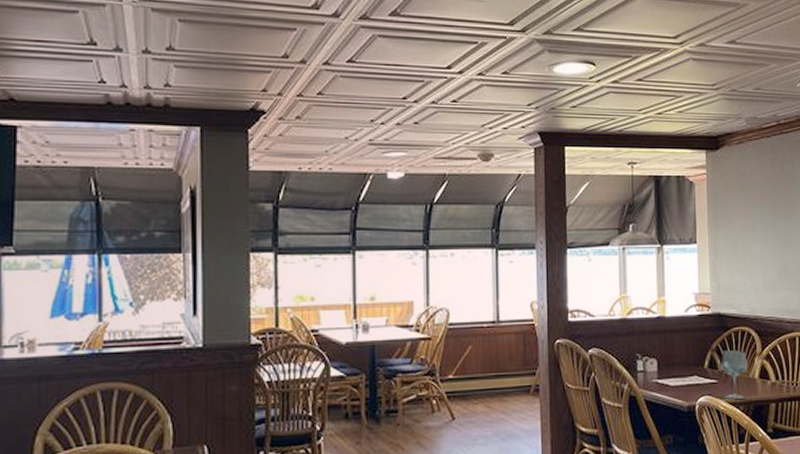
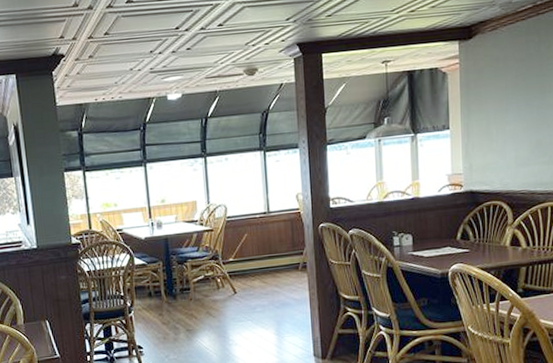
wine glass: present [720,350,748,400] -> none [472,222,499,266]

